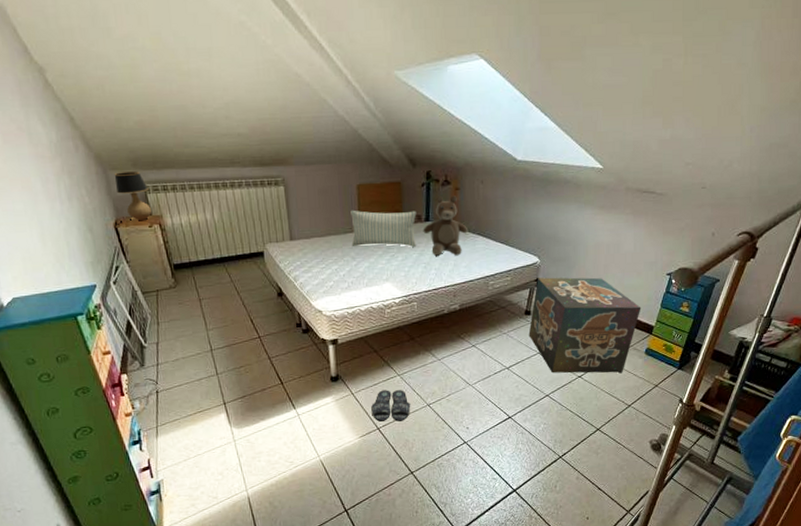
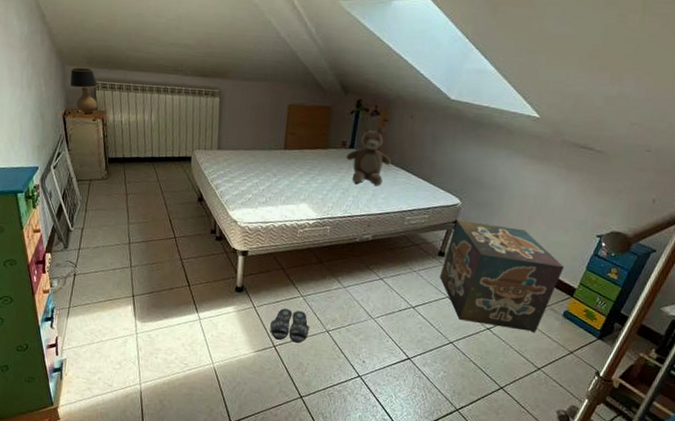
pillow: present [350,210,417,247] -> none [274,128,342,172]

